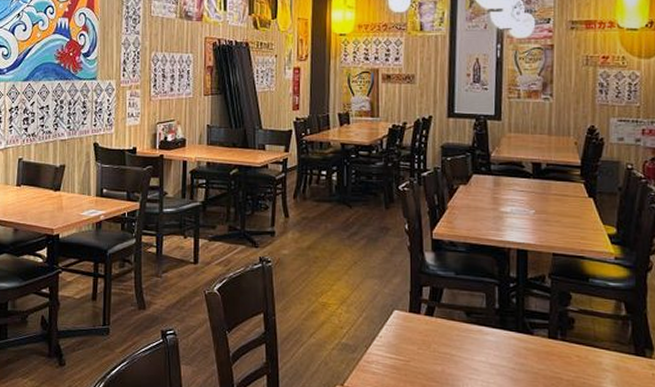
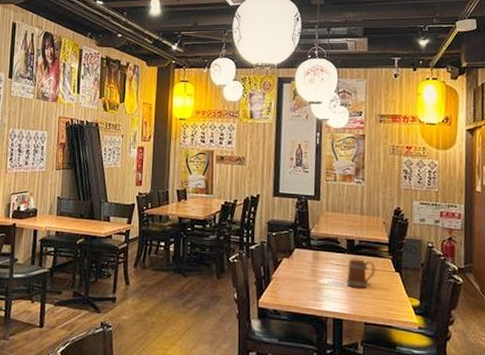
beer mug: none [532,184,566,217] -> present [347,259,376,290]

